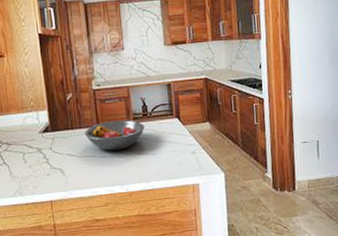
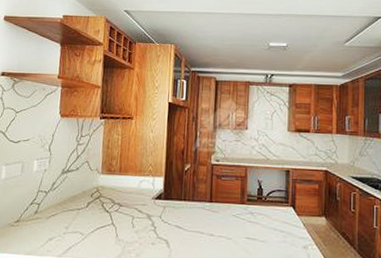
fruit bowl: present [85,119,145,151] -> none [197,198,258,231]

